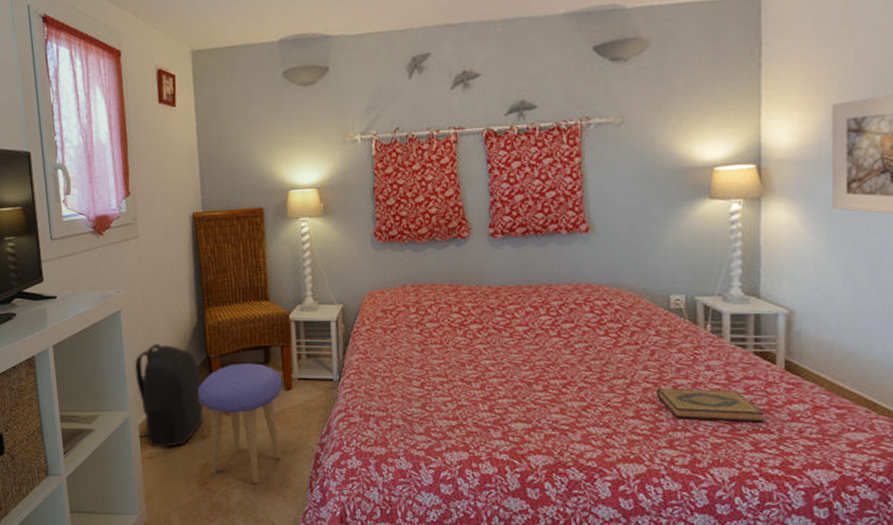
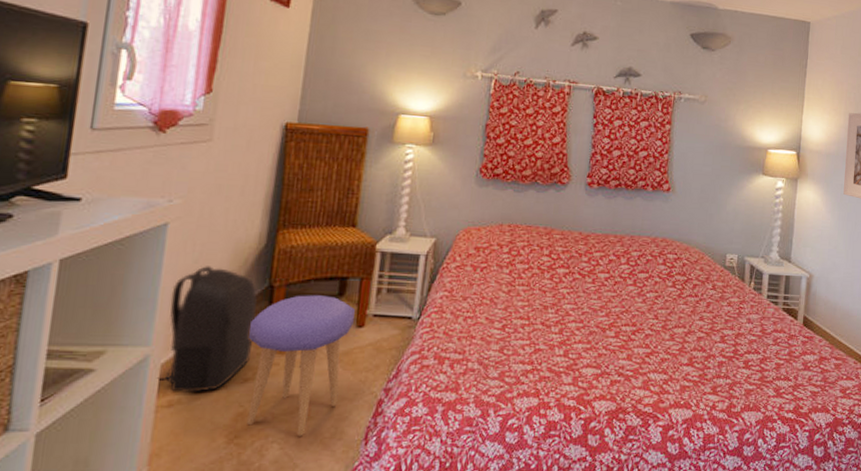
hardback book: present [657,388,765,423] -> none [708,338,786,371]

